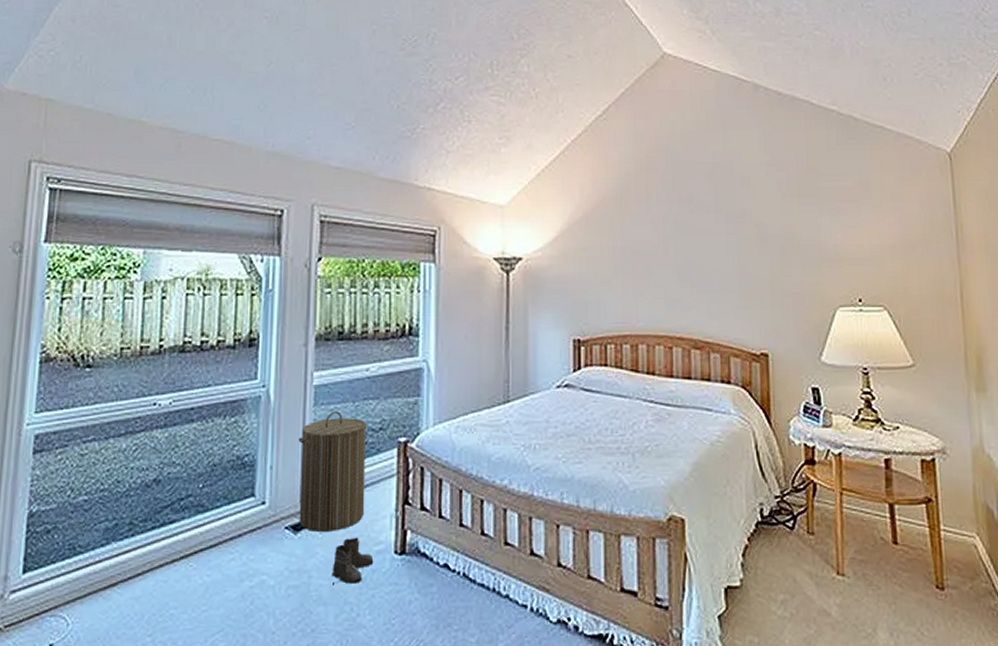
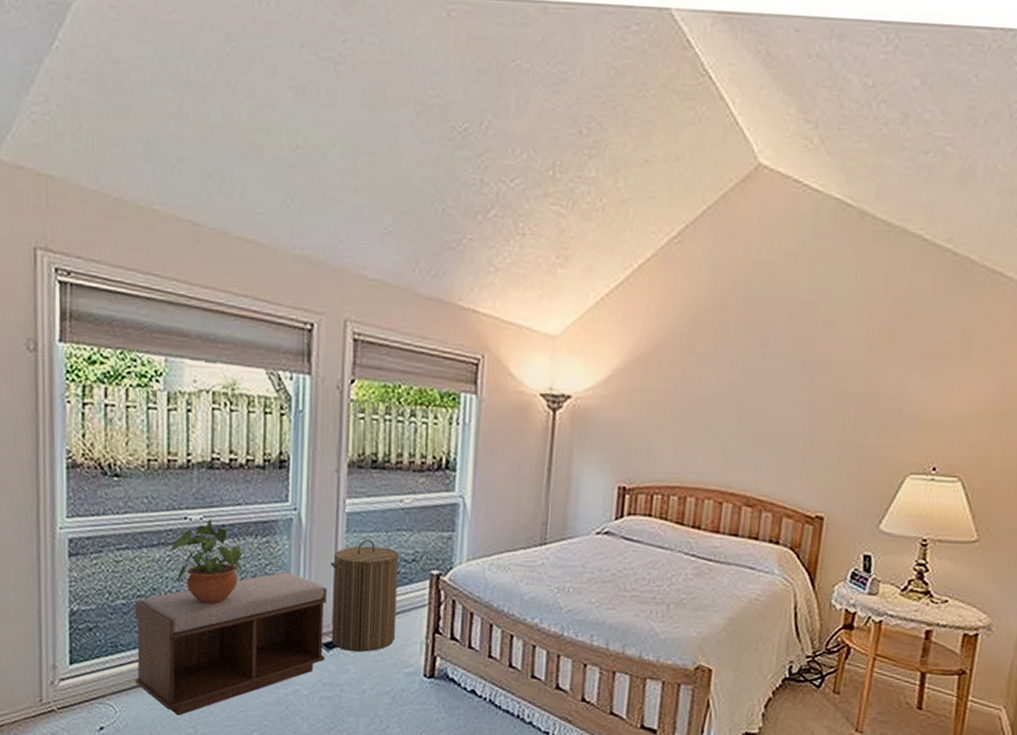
bench: none [91,452,295,623] -> present [135,572,327,716]
potted plant: none [137,403,210,493] -> present [170,519,242,604]
boots: present [331,537,374,584] -> none [363,659,404,700]

